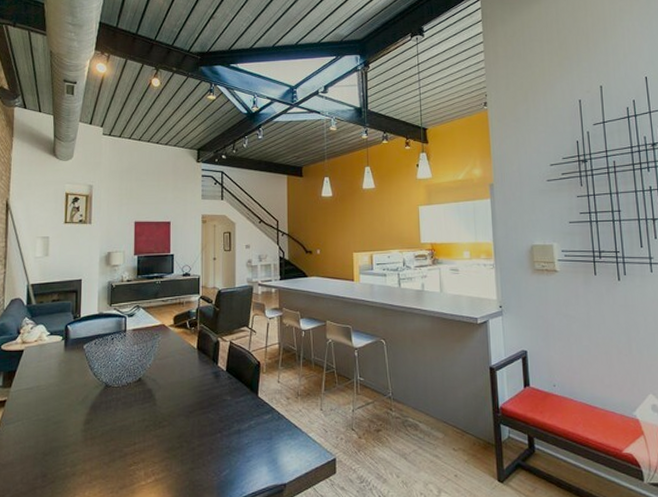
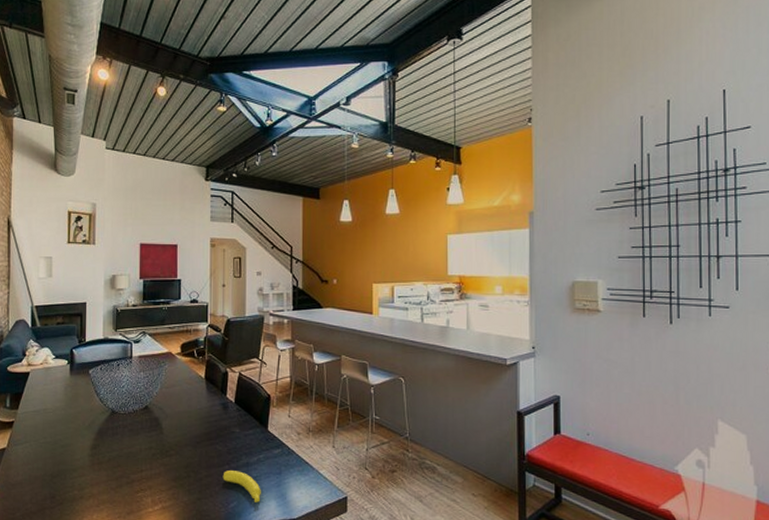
banana: none [215,438,253,469] -> present [222,470,261,503]

